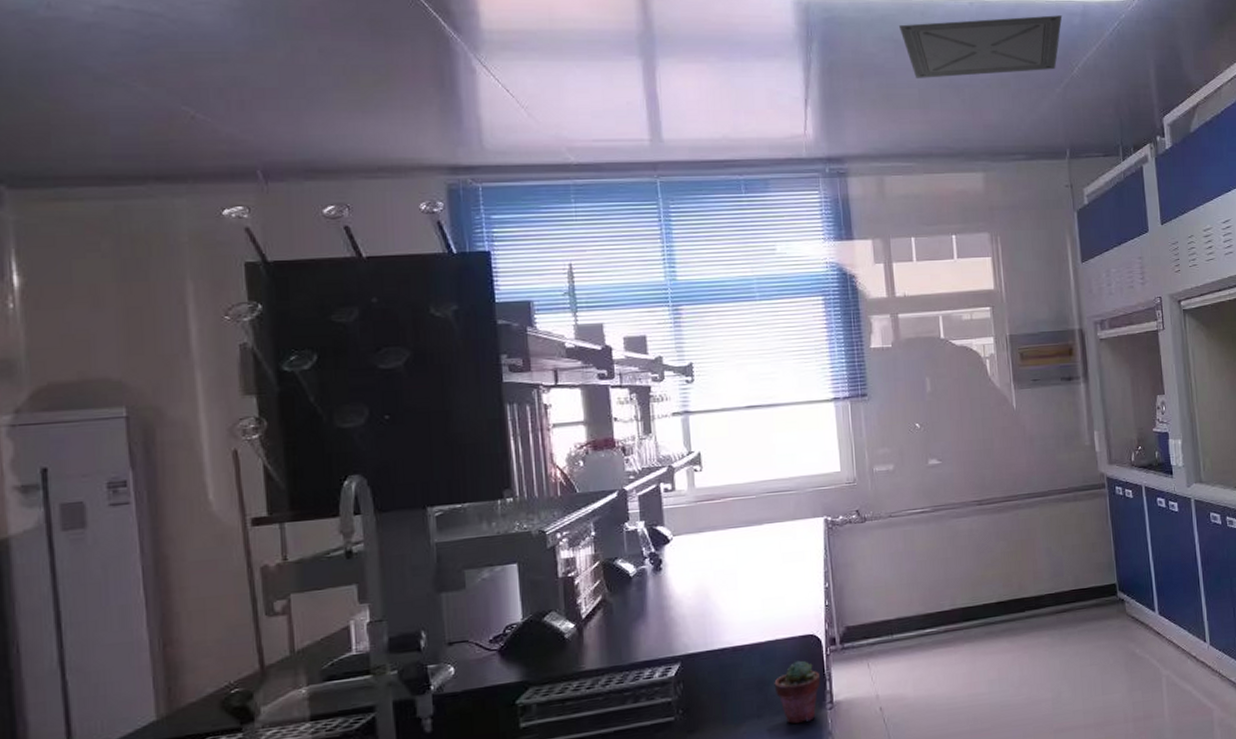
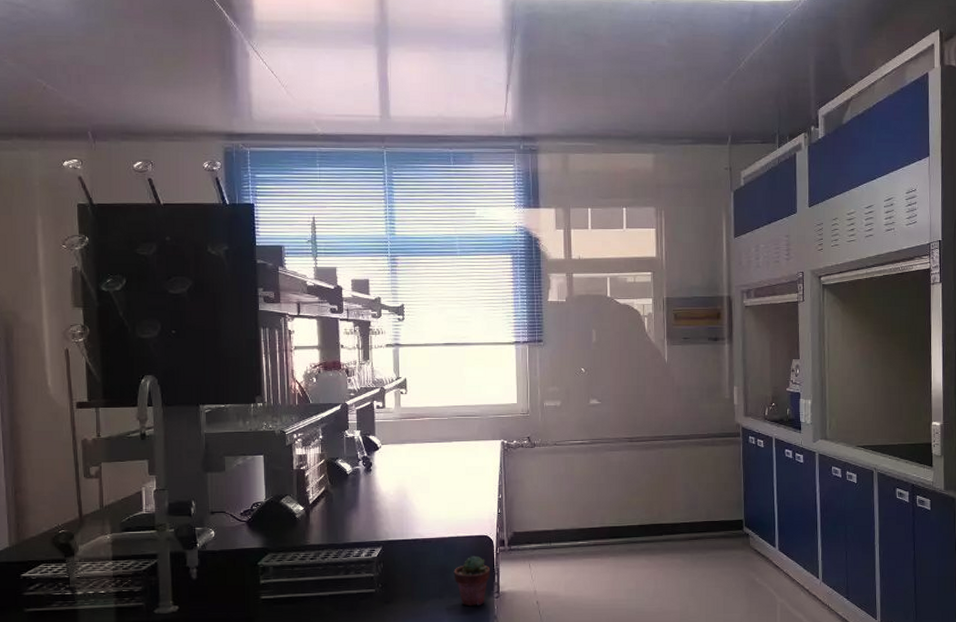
ceiling vent: present [899,15,1063,78] -> none [590,14,734,69]

